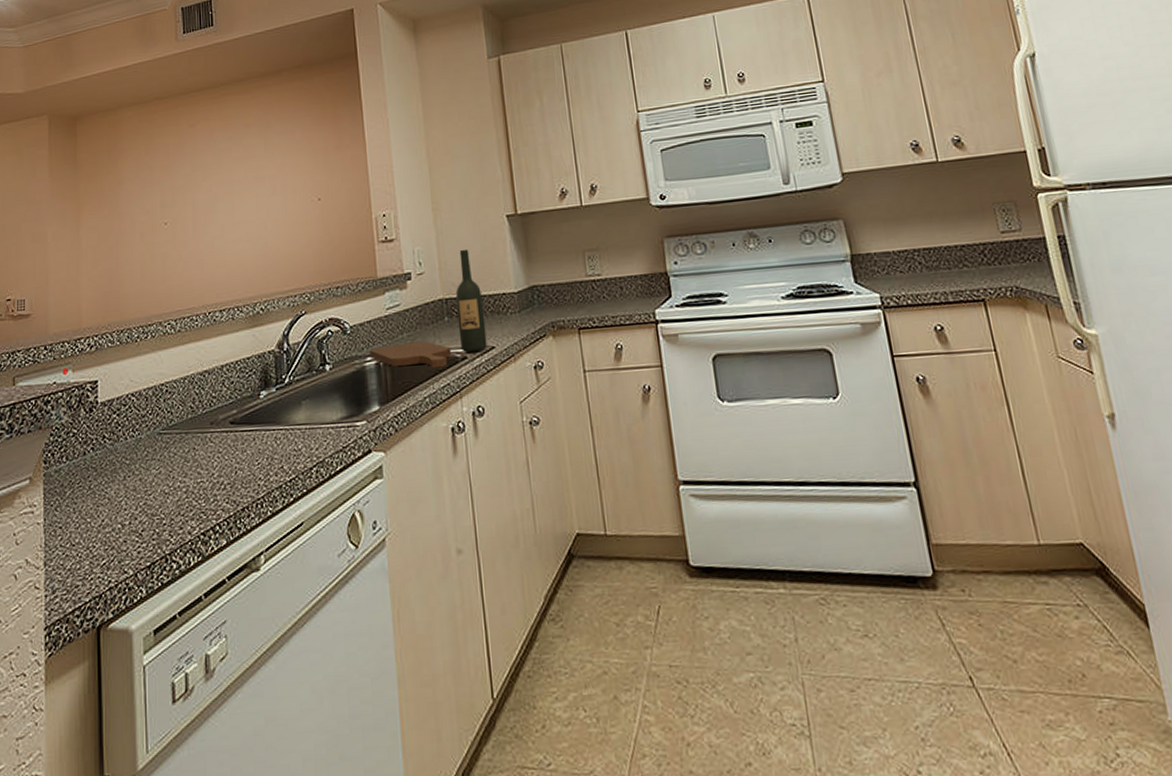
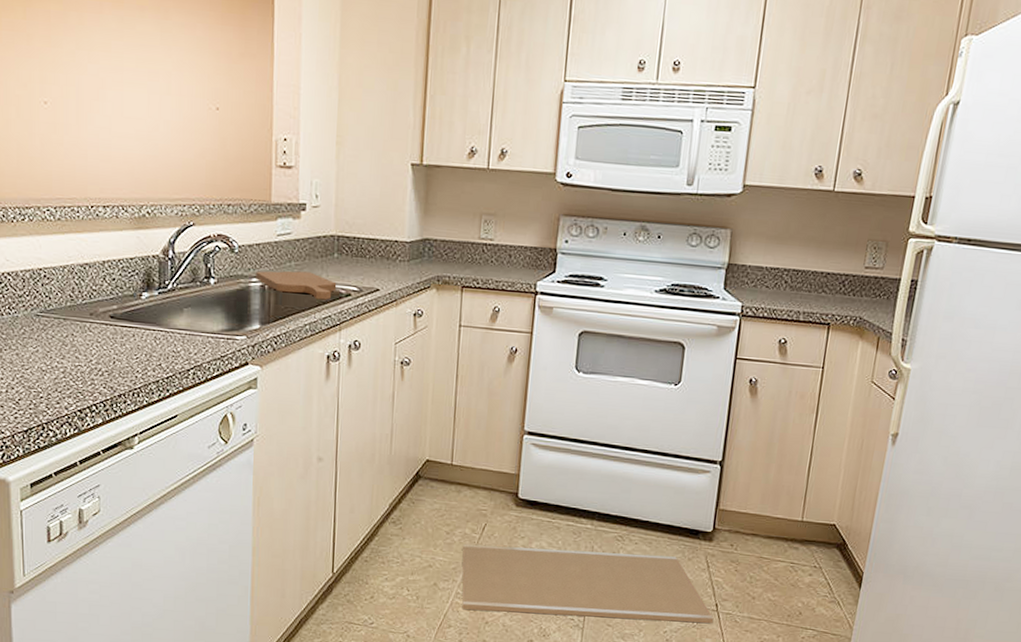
wine bottle: present [455,248,488,354] -> none [346,189,375,292]
door mat: none [638,617,975,730] -> present [462,543,714,624]

